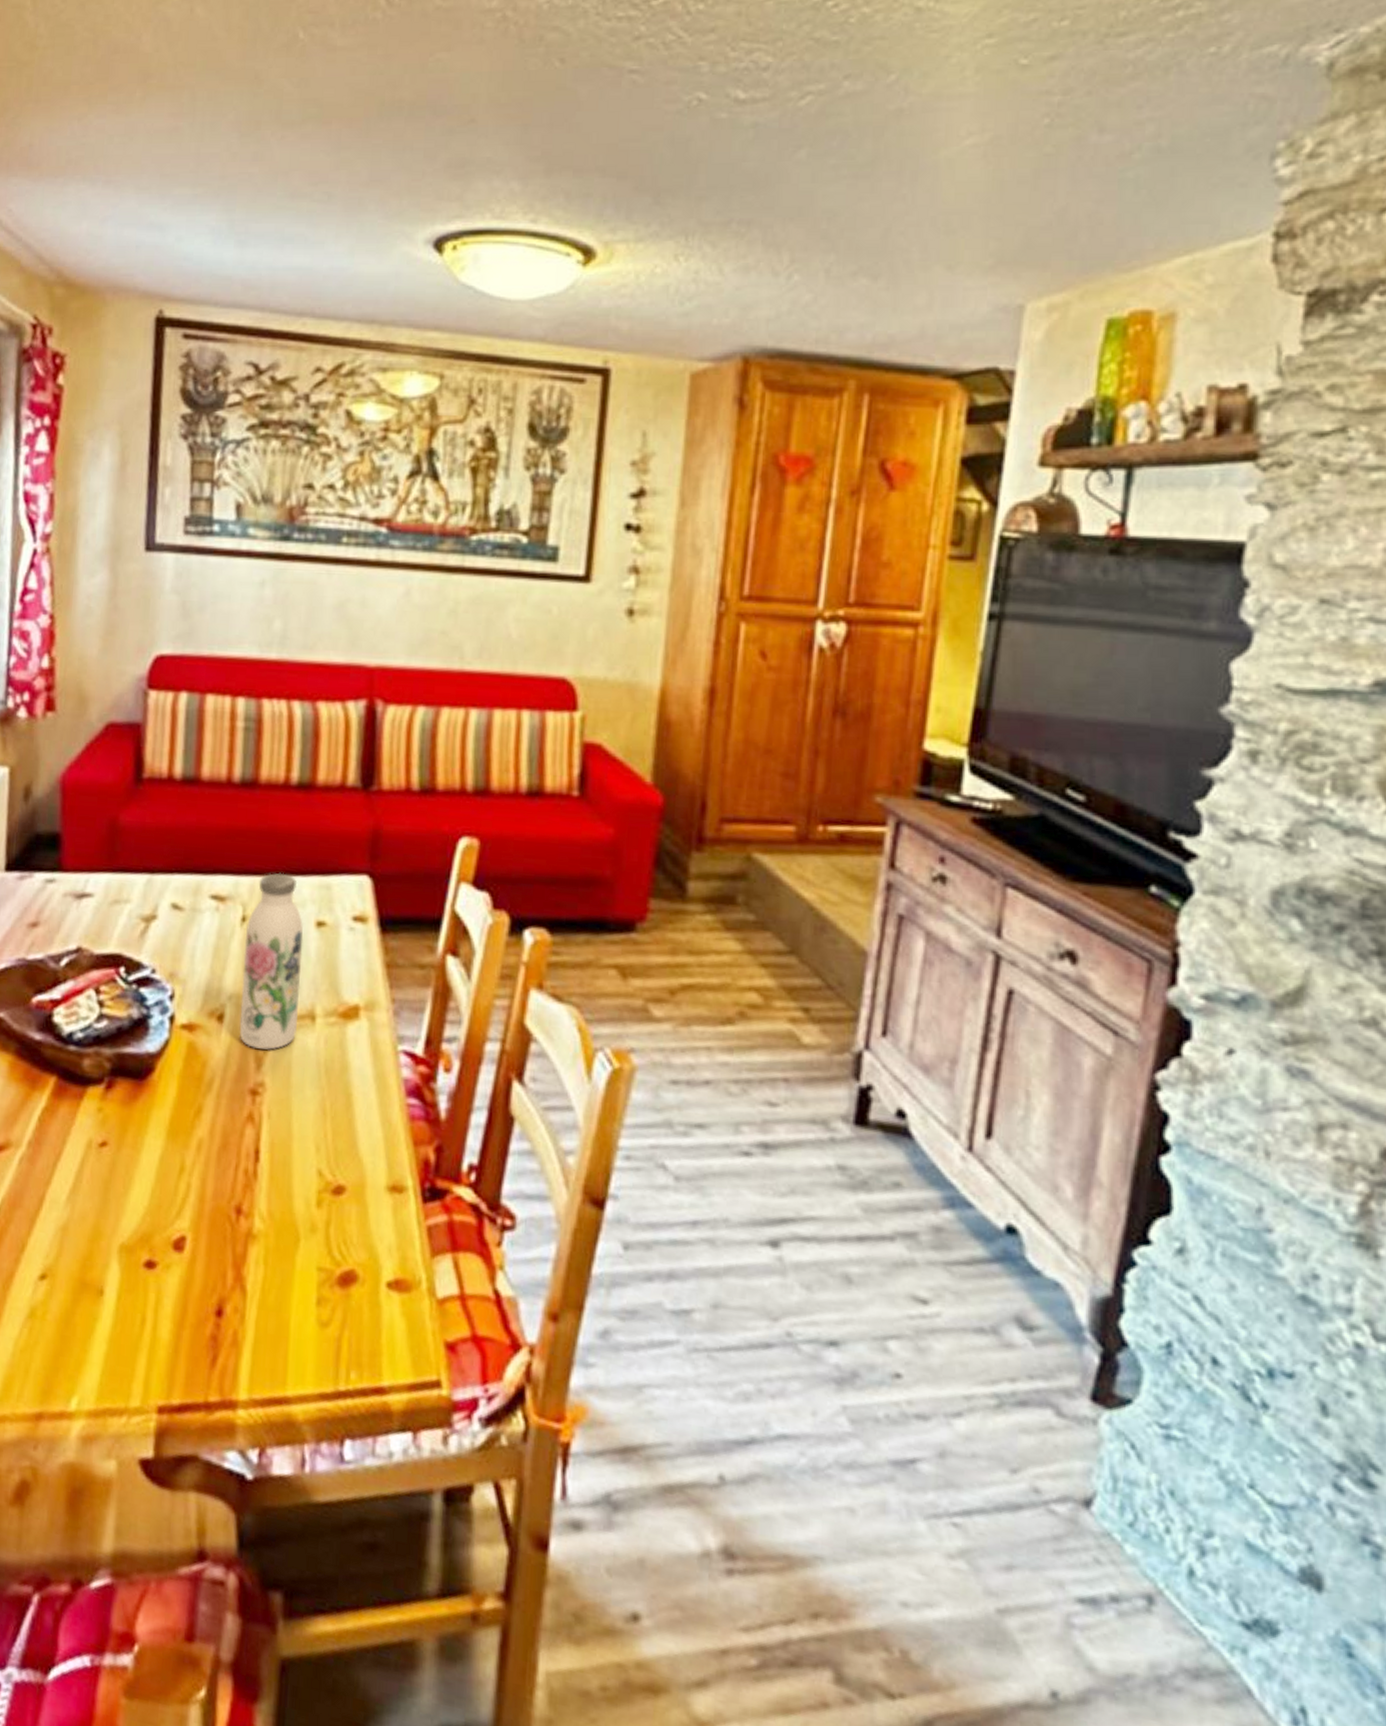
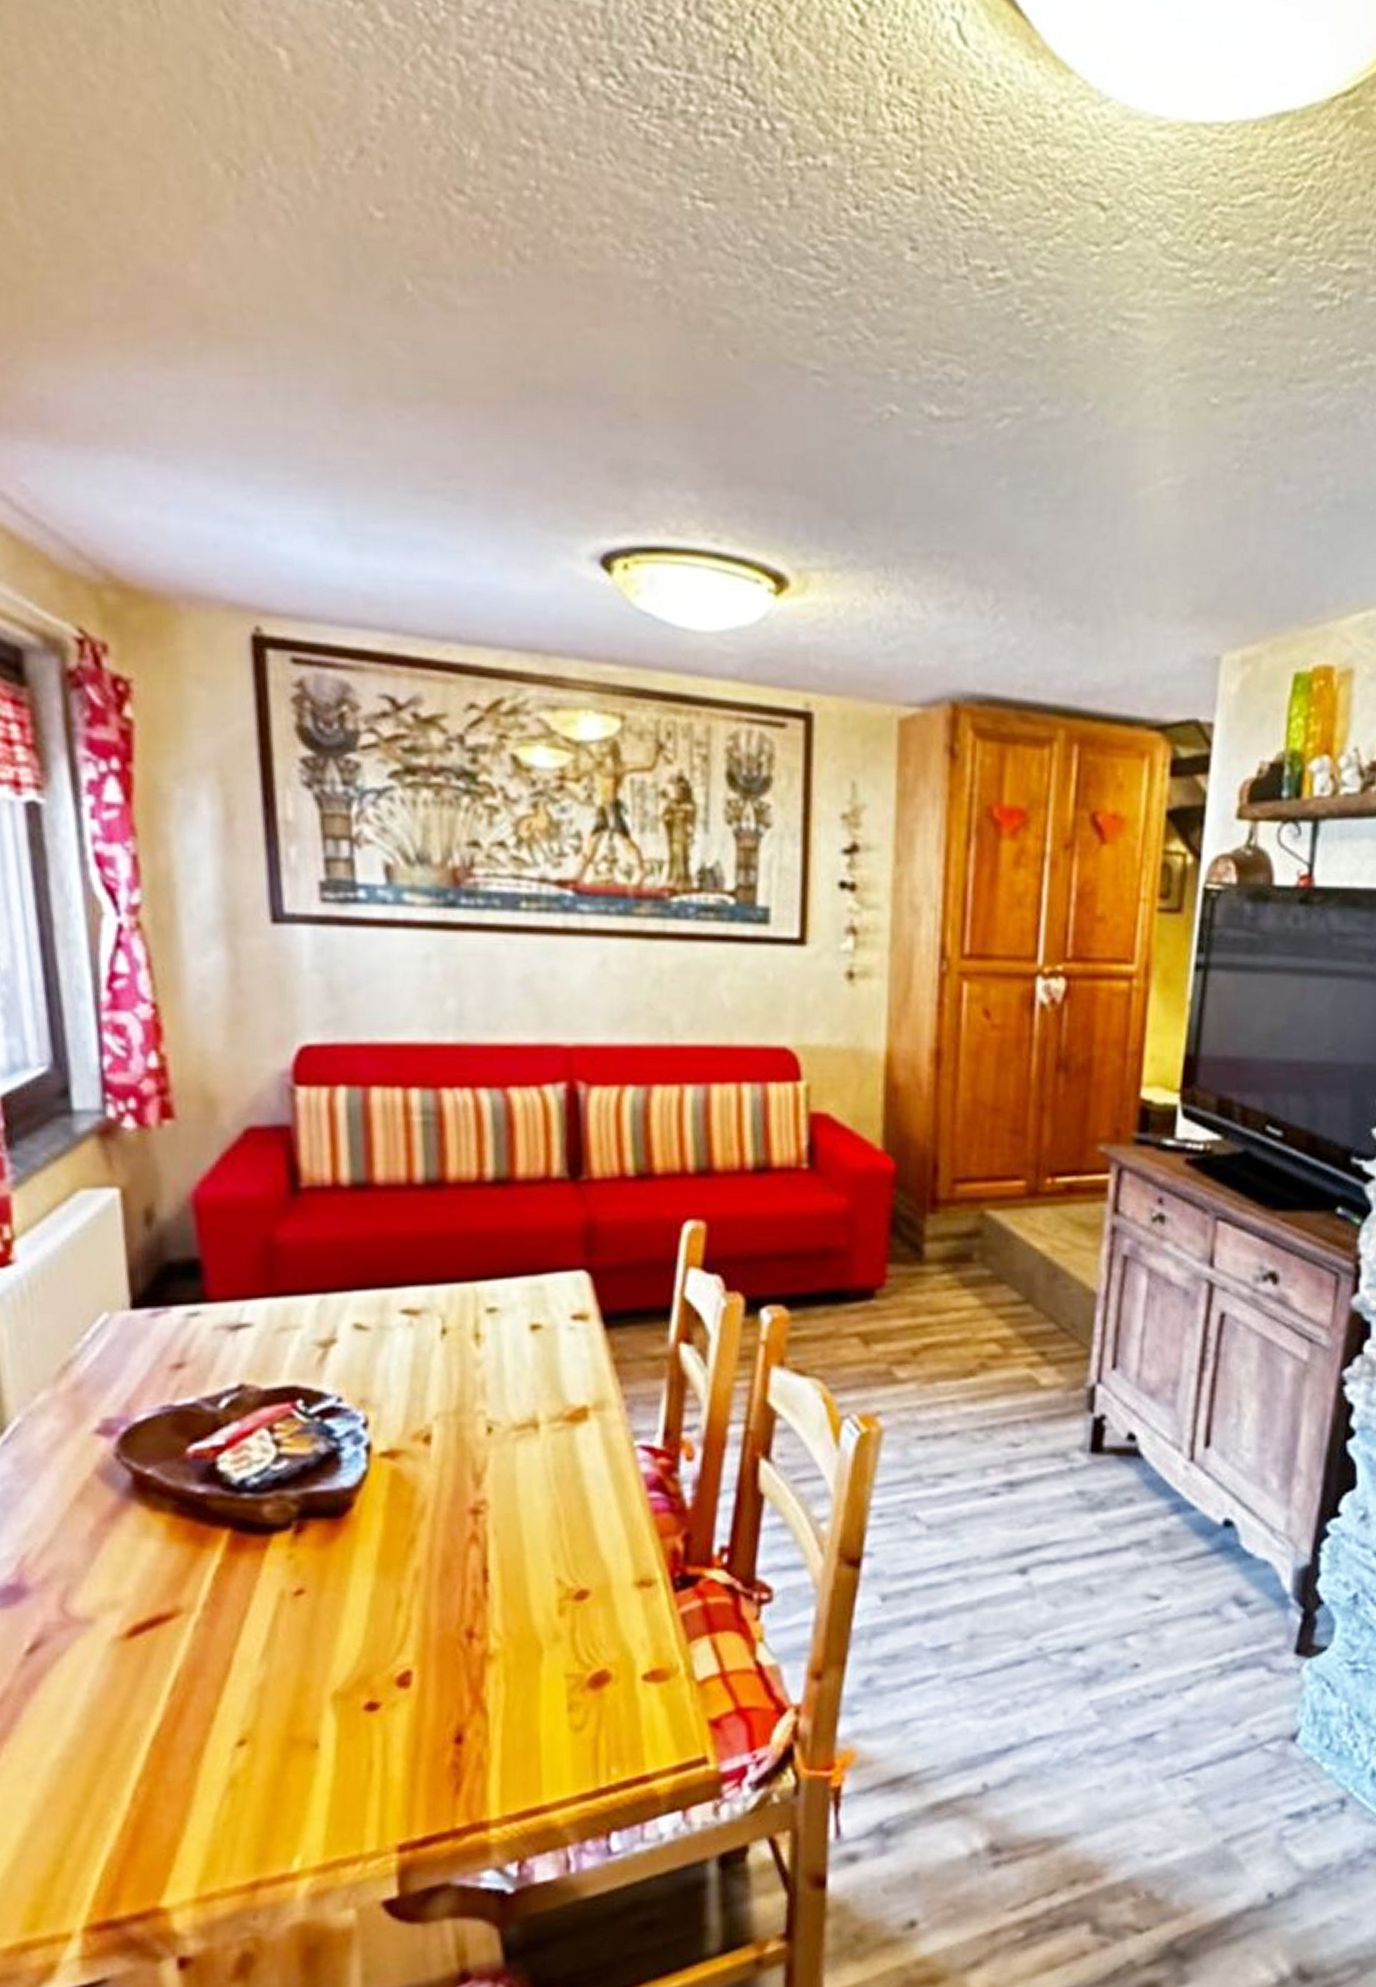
water bottle: present [239,872,304,1050] -> none [447,1277,520,1466]

